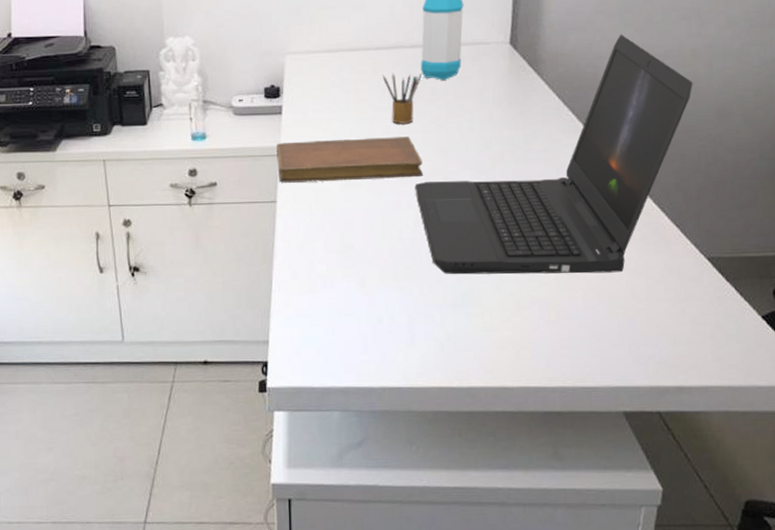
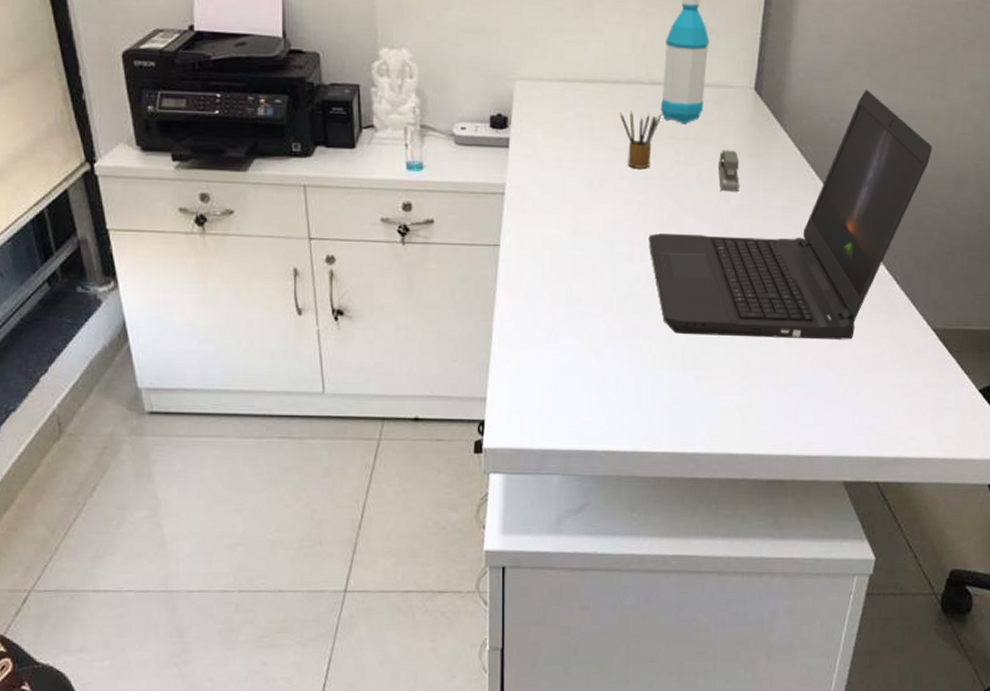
notebook: present [276,136,423,183] -> none [502,179,658,228]
stapler: none [478,101,500,140] -> present [718,150,740,193]

